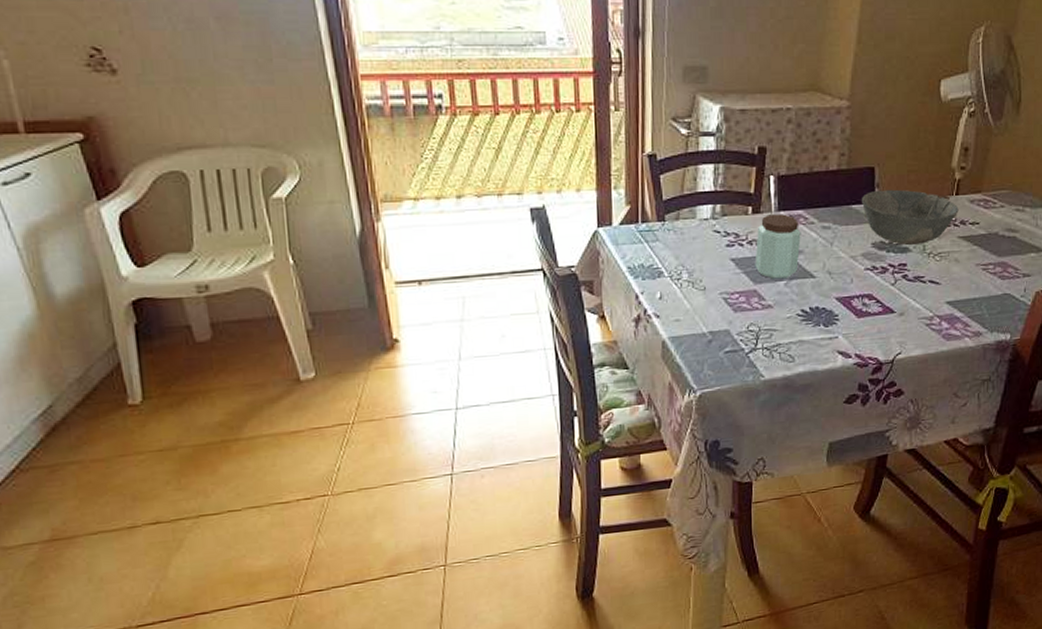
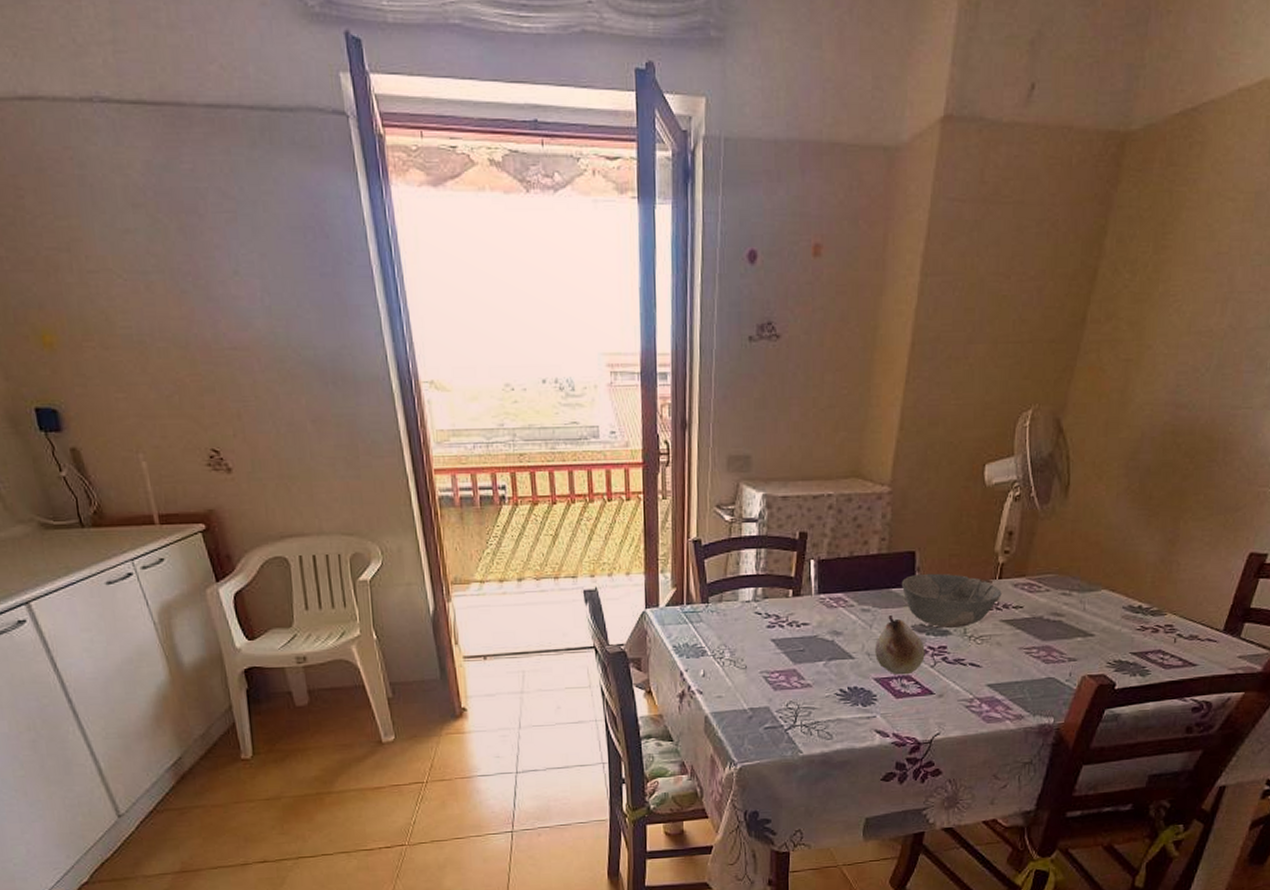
peanut butter: present [754,214,801,279] -> none [794,597,840,659]
fruit: none [836,231,886,294] -> present [875,614,925,675]

